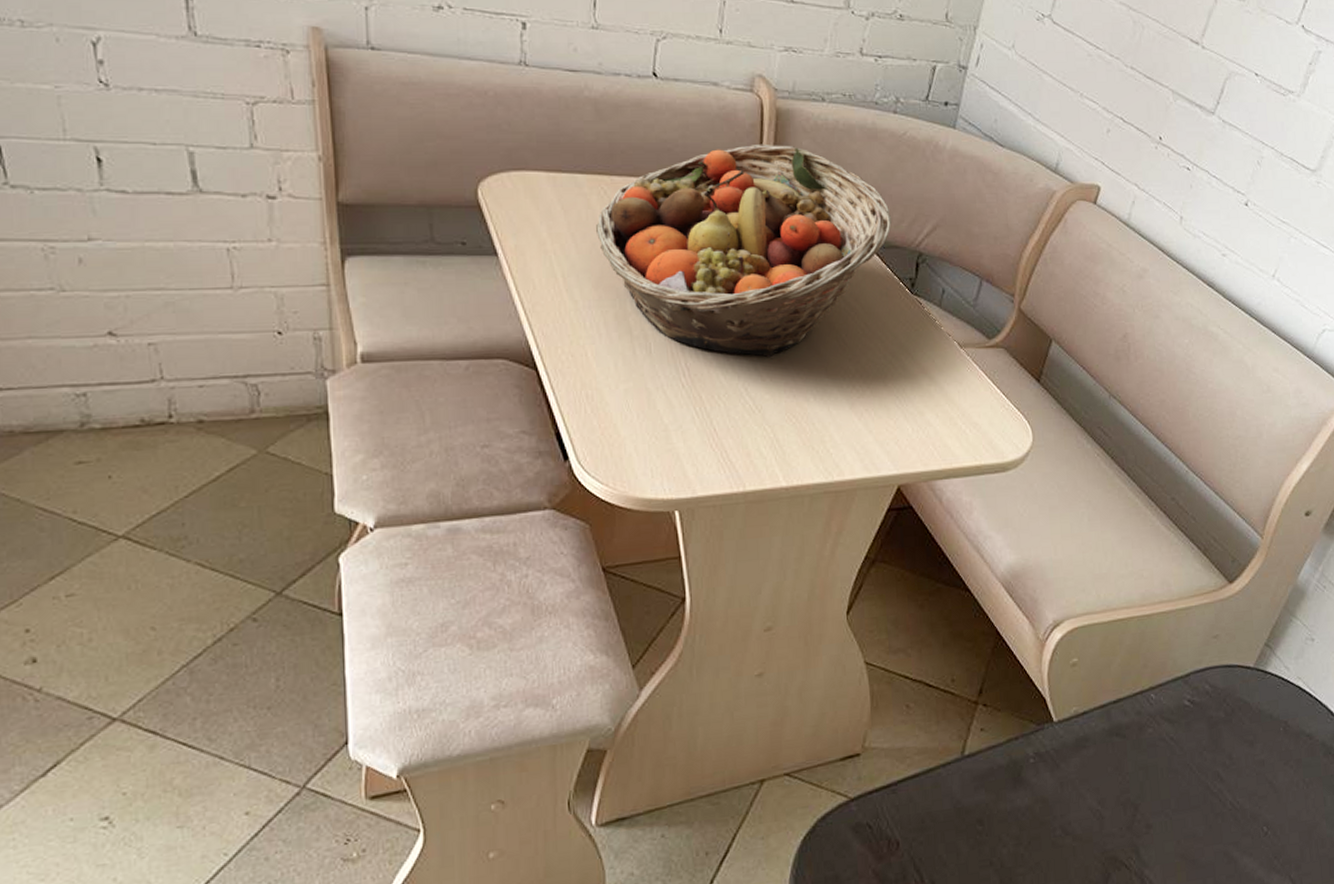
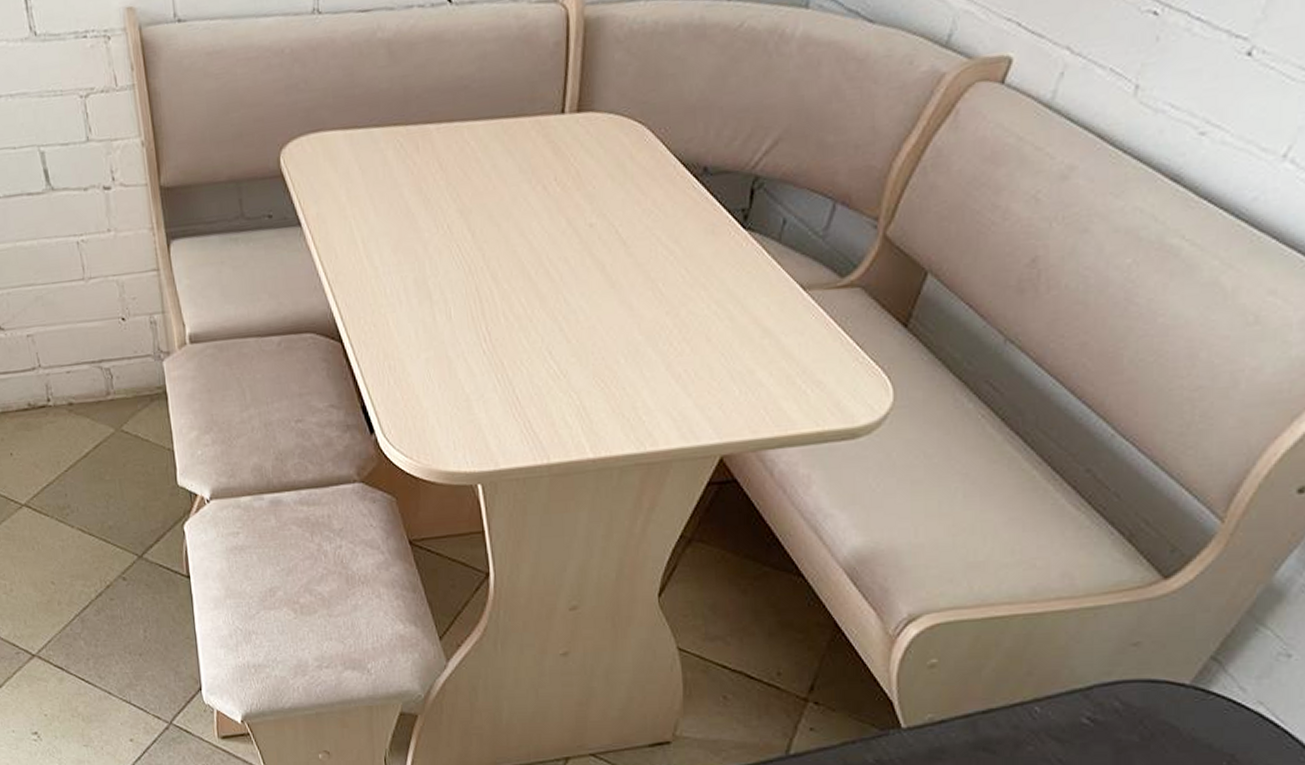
fruit basket: present [596,143,893,358] -> none [393,62,722,317]

